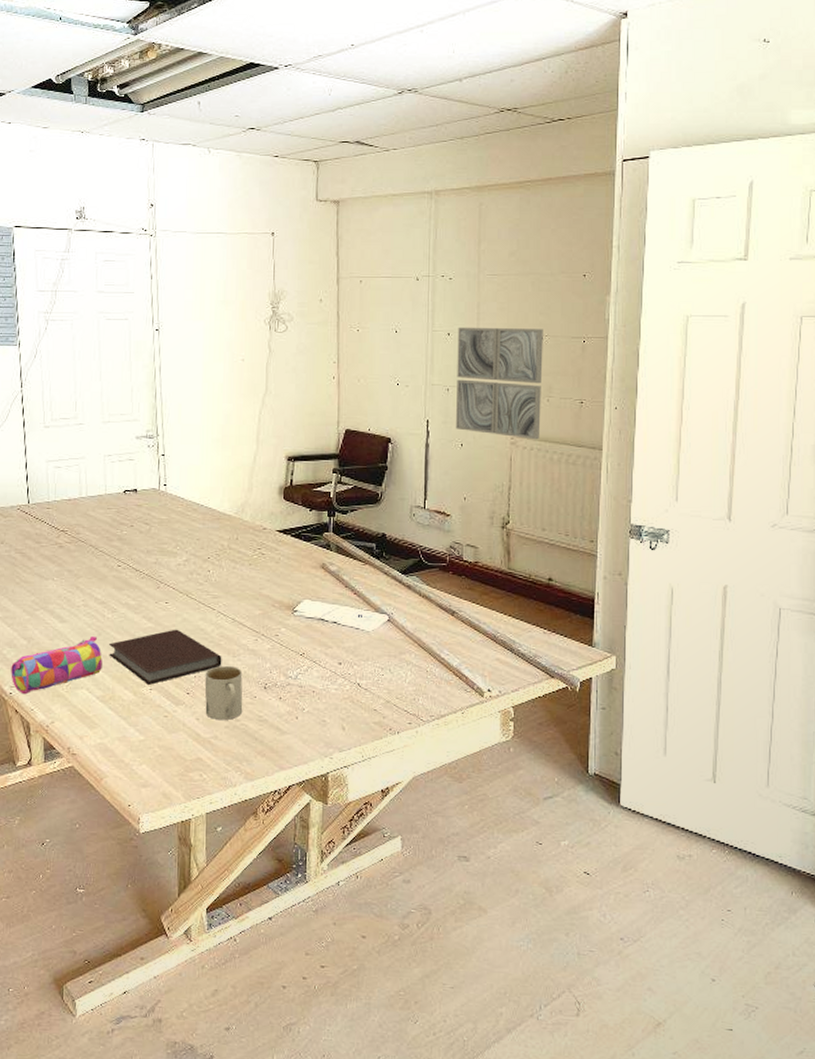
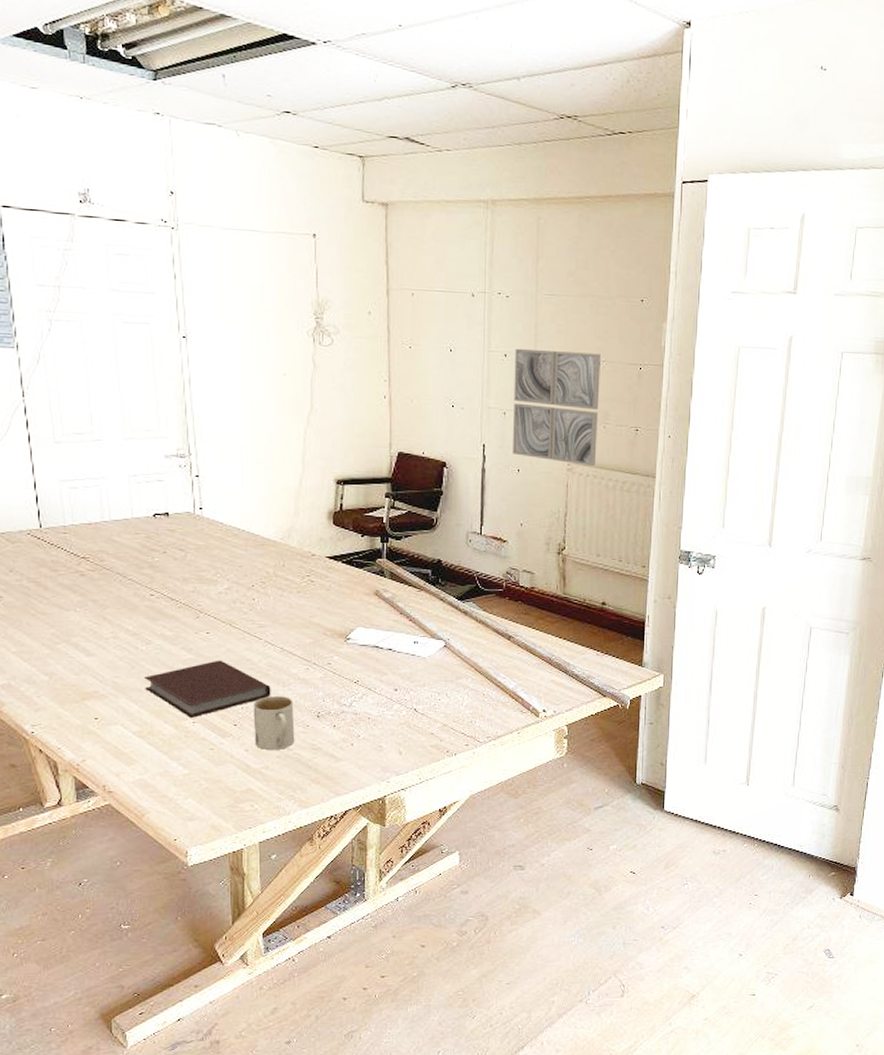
pencil case: present [11,635,102,695] -> none [31,669,138,733]

